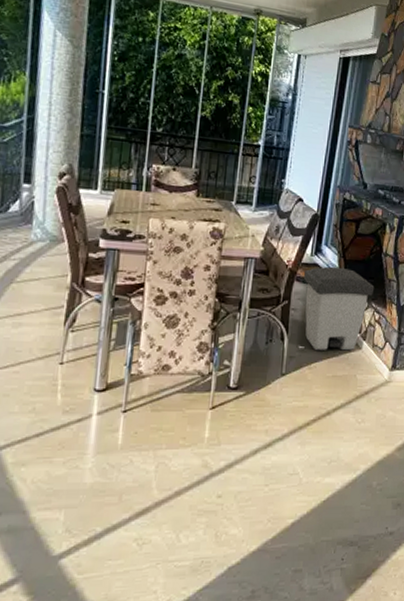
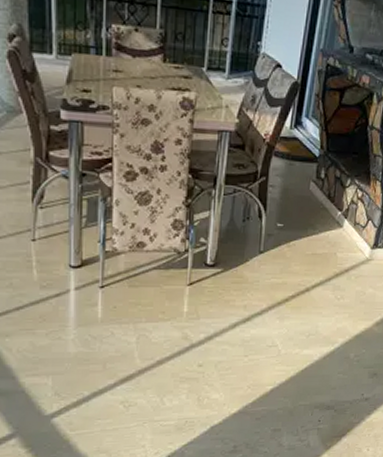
trash can: present [304,266,375,351] -> none [283,140,359,229]

